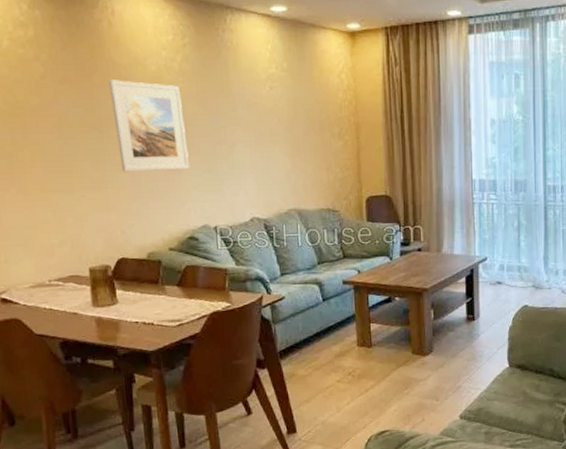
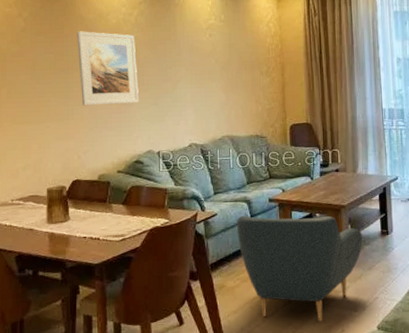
armchair: none [307,299,446,411] -> present [237,215,362,321]

